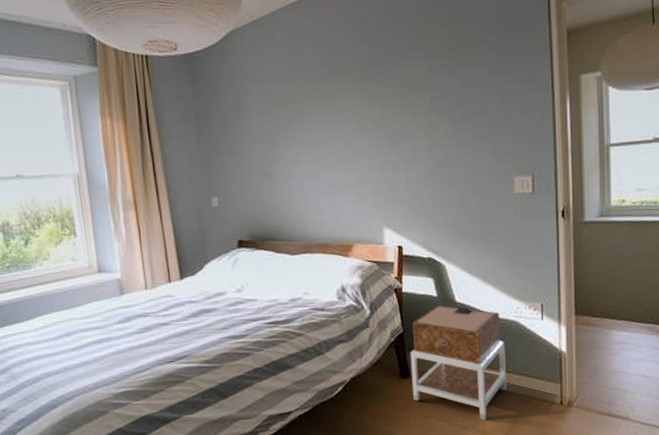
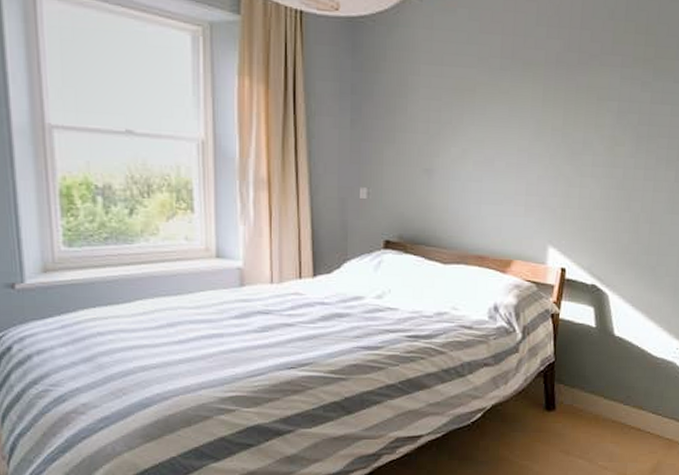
nightstand: present [410,305,507,421] -> none [555,337,659,463]

